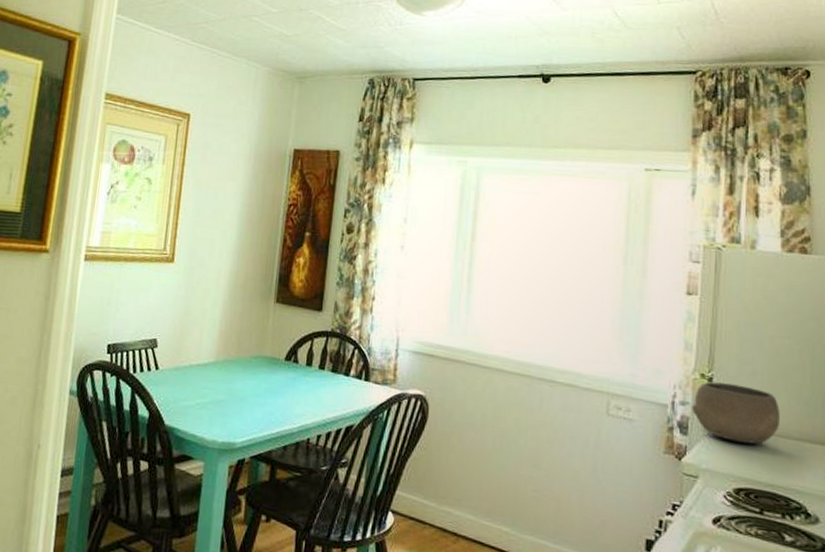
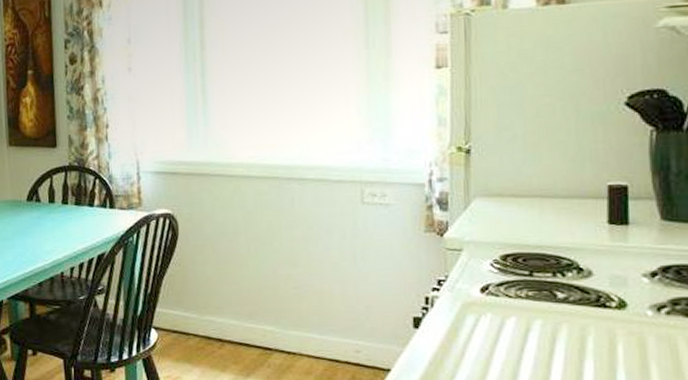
bowl: present [692,382,780,444] -> none [451,152,545,210]

